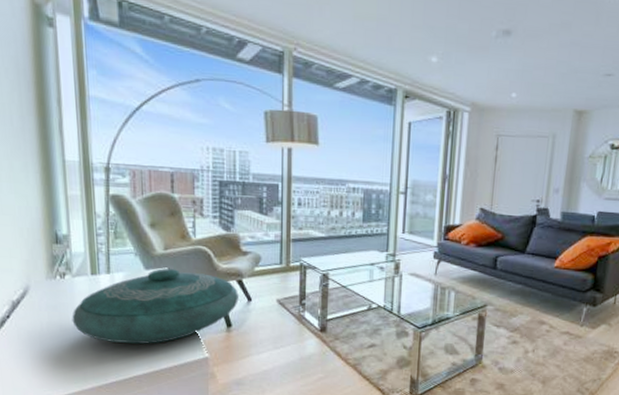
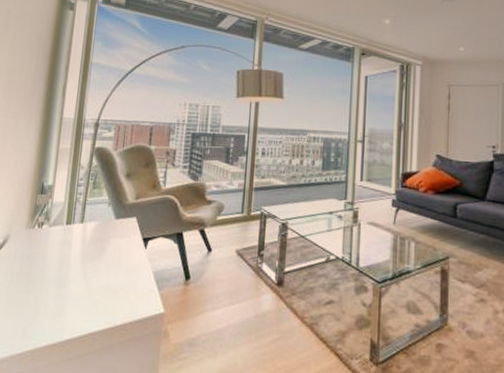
decorative bowl: present [72,268,238,345] -> none [41,218,200,298]

